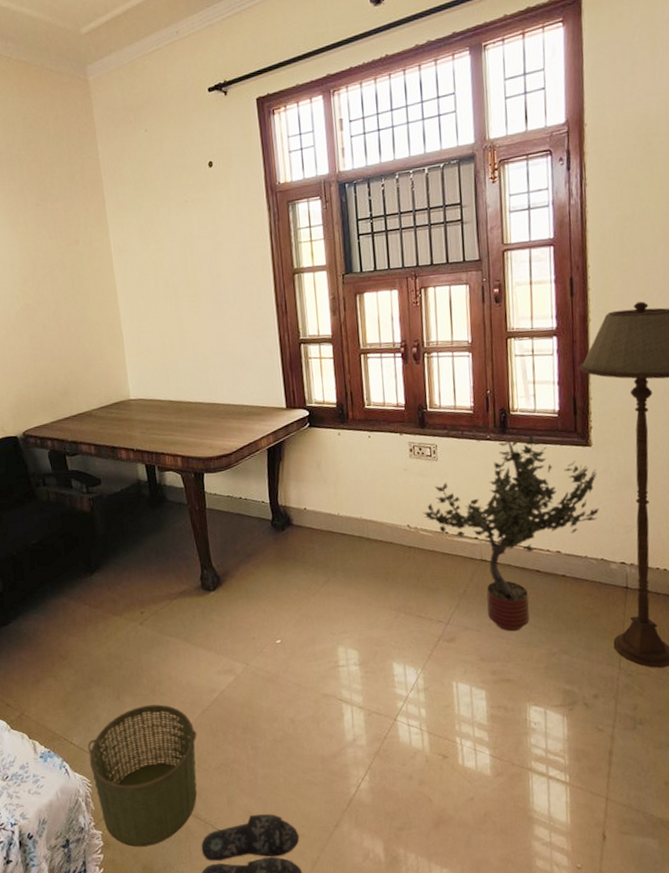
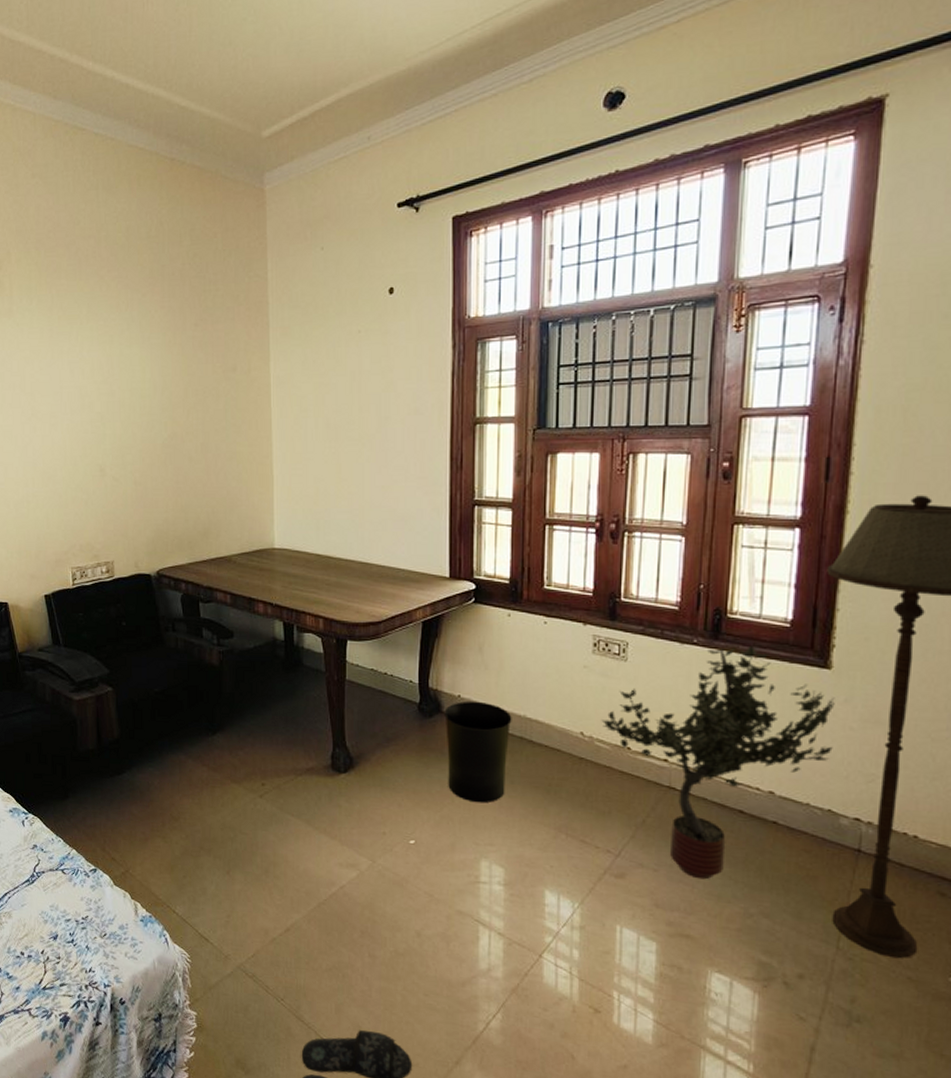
basket: present [87,704,197,847] -> none [191,886,309,1040]
waste bin: none [294,511,352,599] -> present [444,700,512,803]

